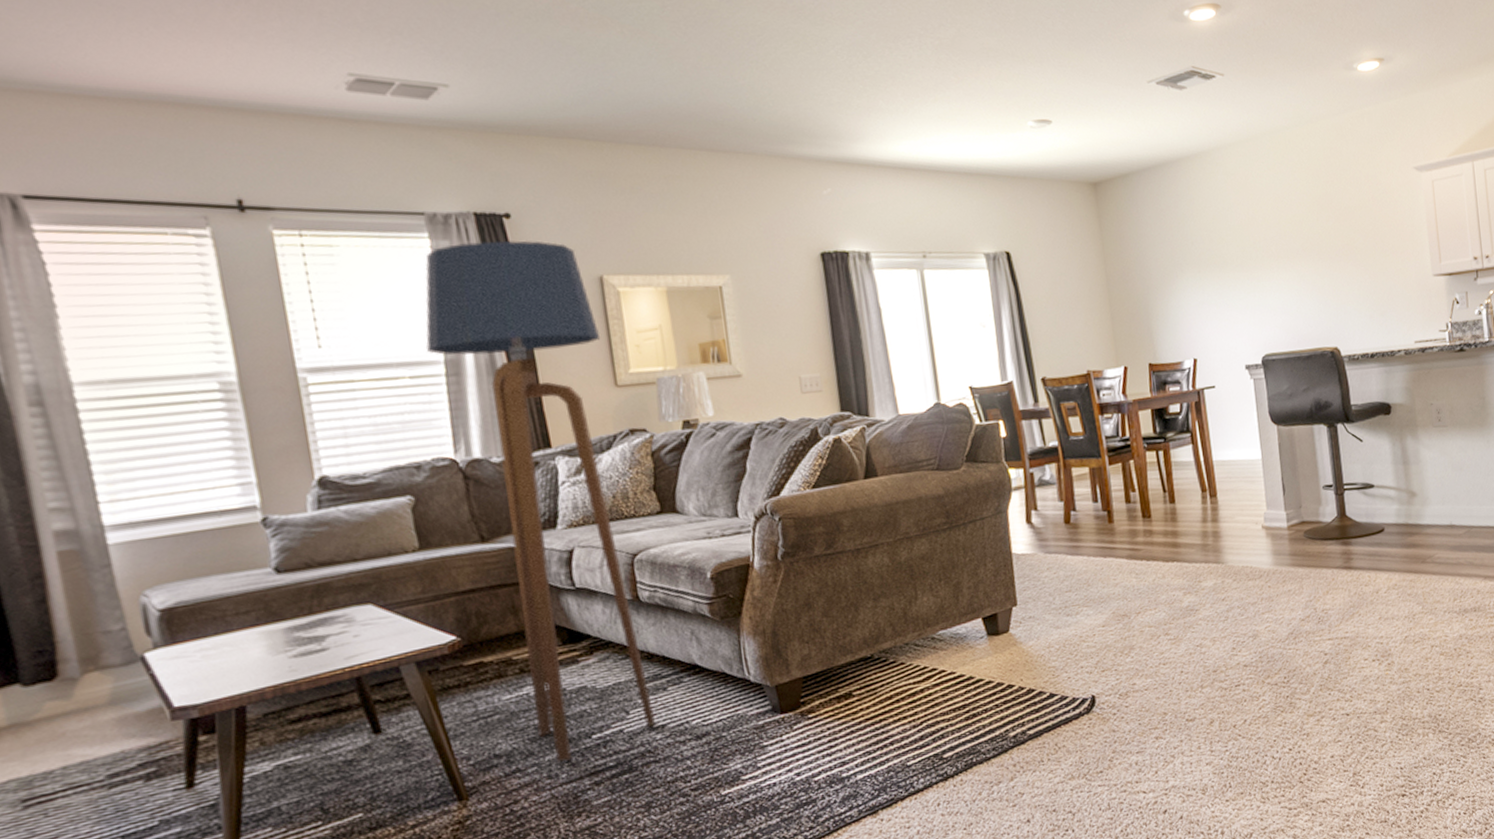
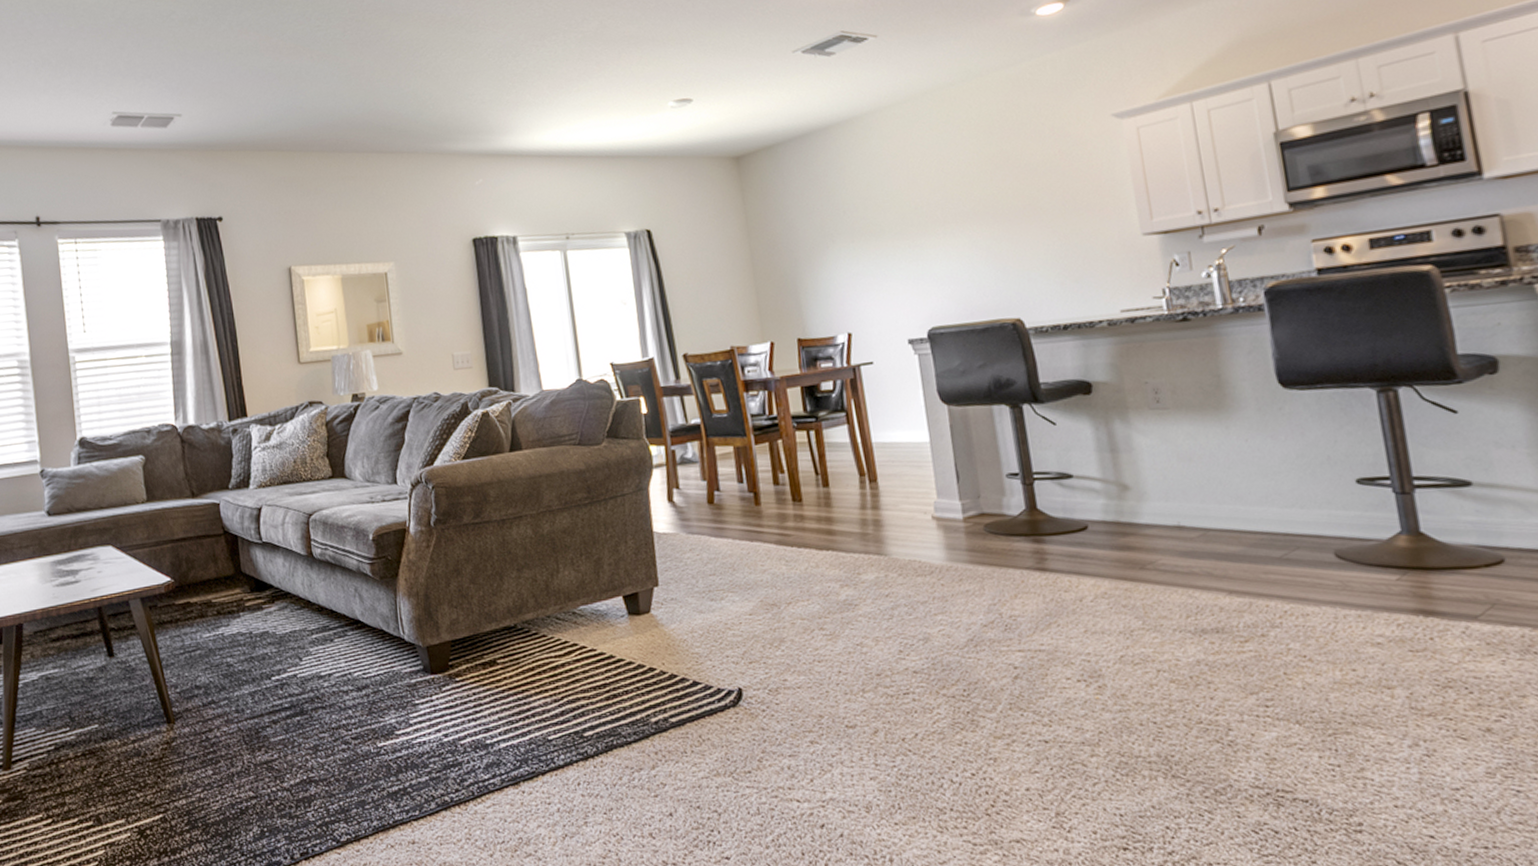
floor lamp: present [425,240,657,762] -> none [157,239,324,698]

